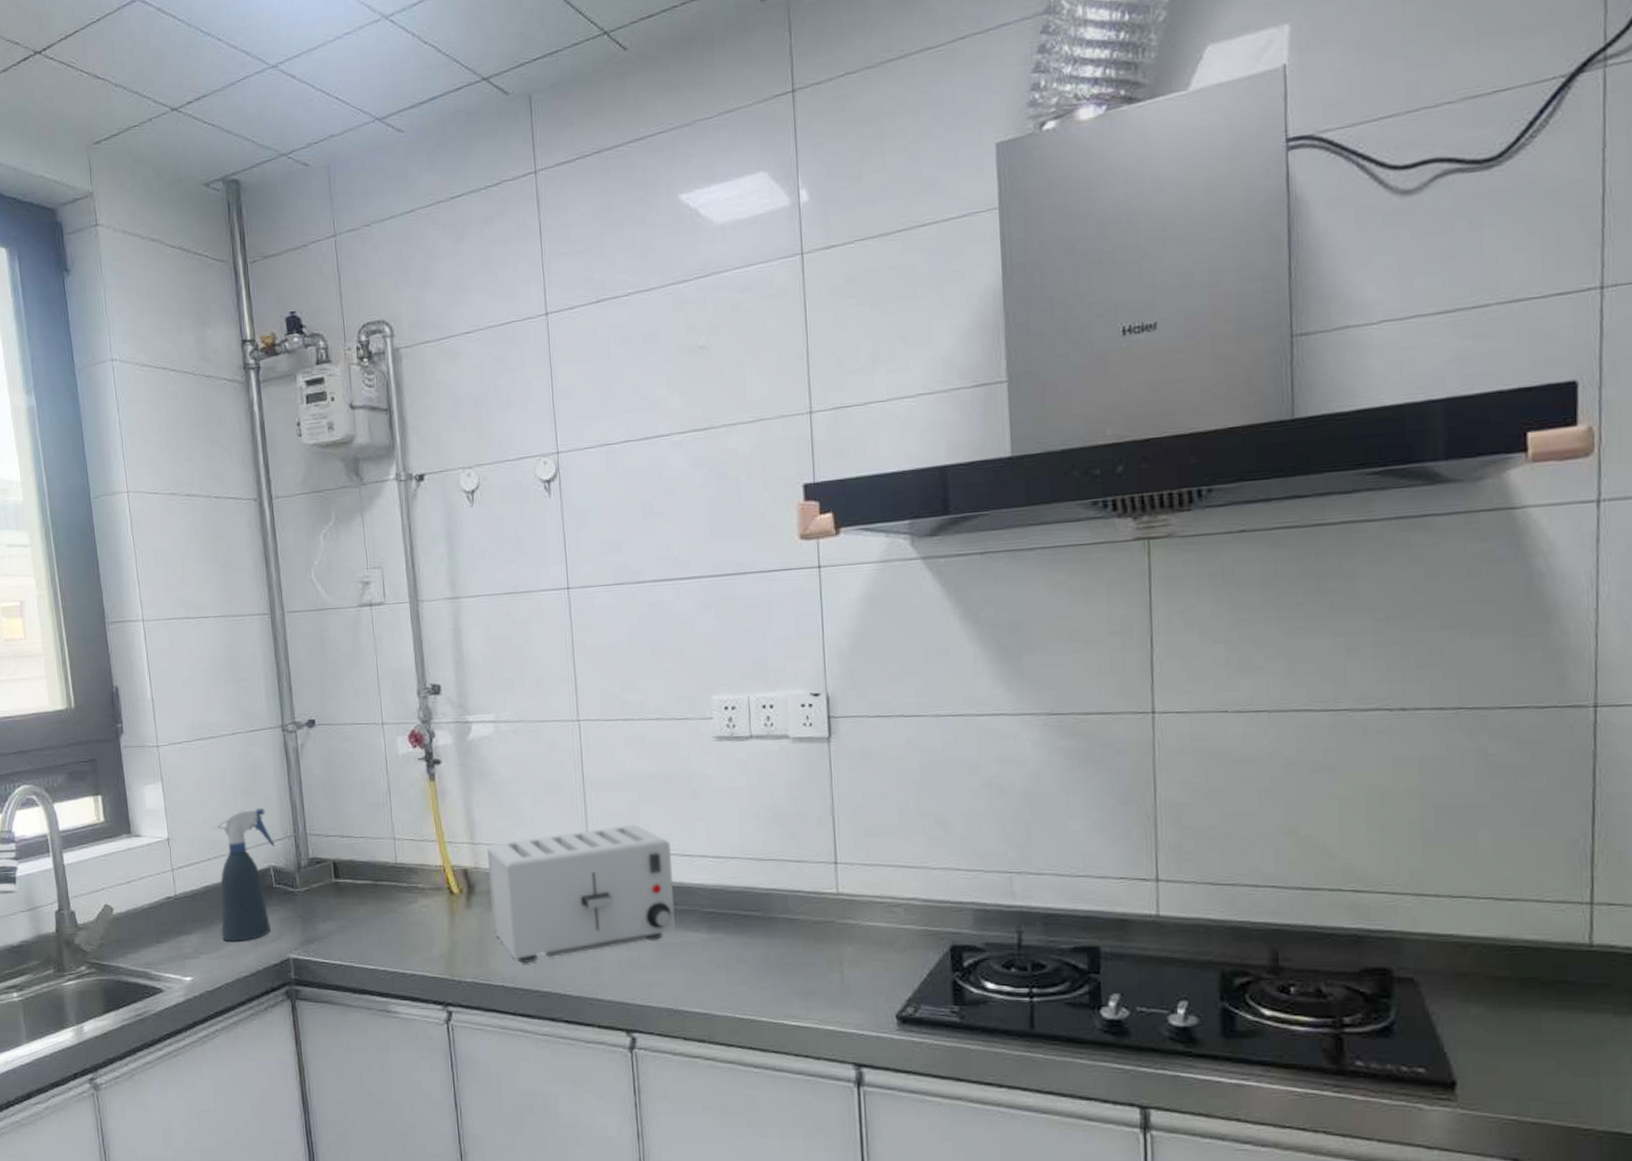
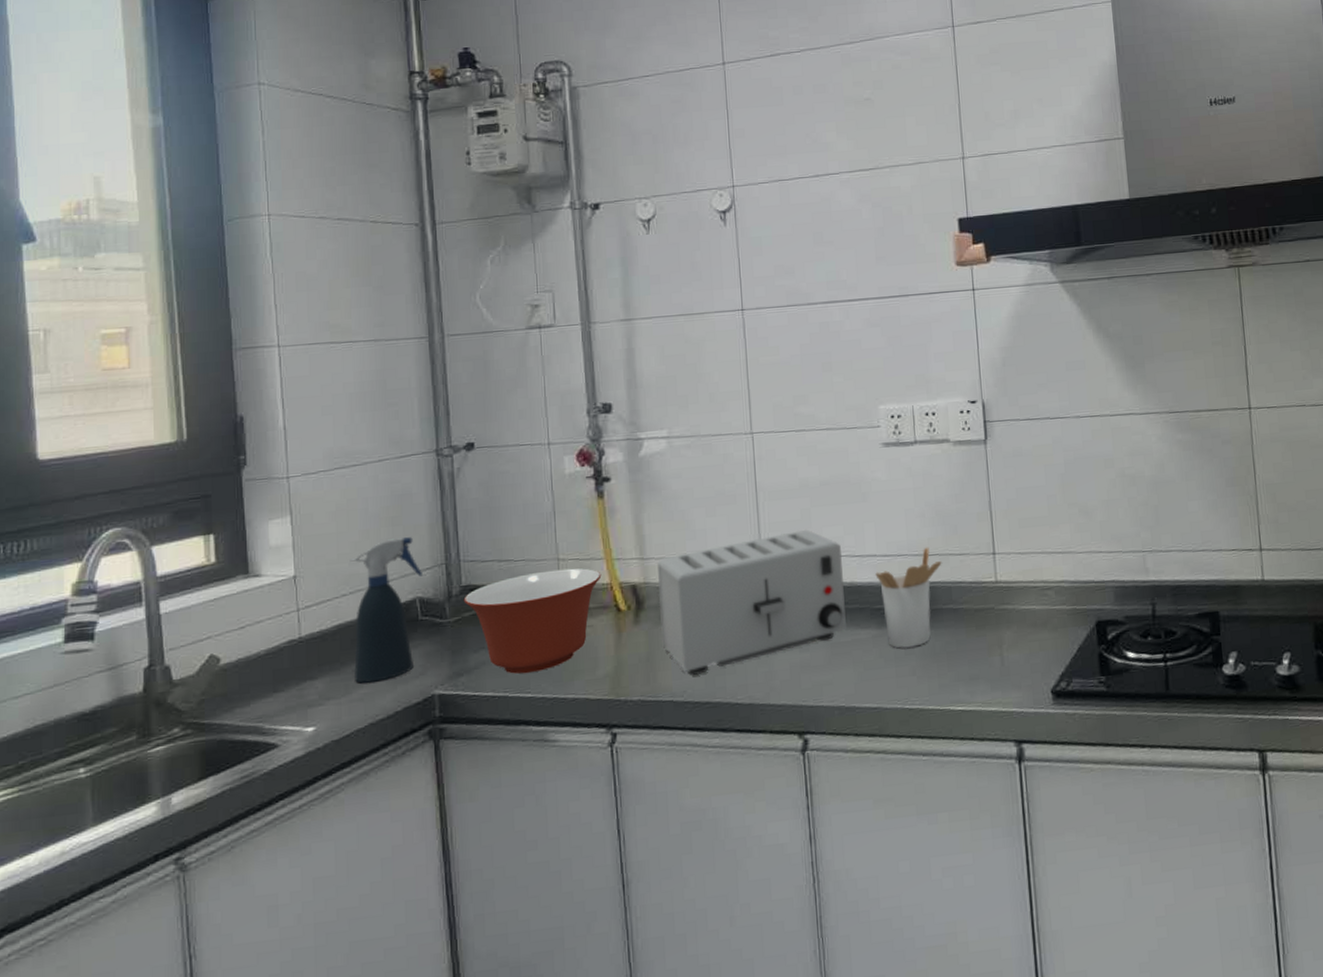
mixing bowl: none [311,848,435,947] -> present [463,568,602,674]
utensil holder: none [706,851,778,957] -> present [875,547,942,649]

